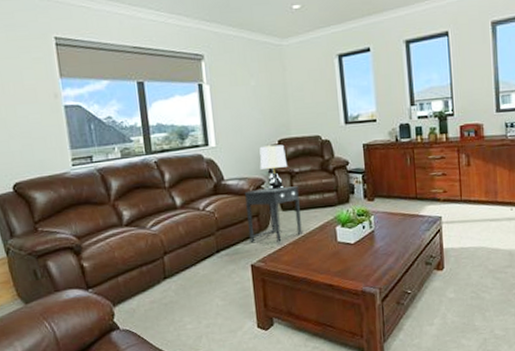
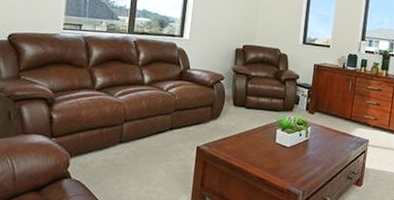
side table: present [244,186,302,244] -> none [201,83,253,133]
table lamp: present [259,144,288,190] -> none [223,47,248,87]

